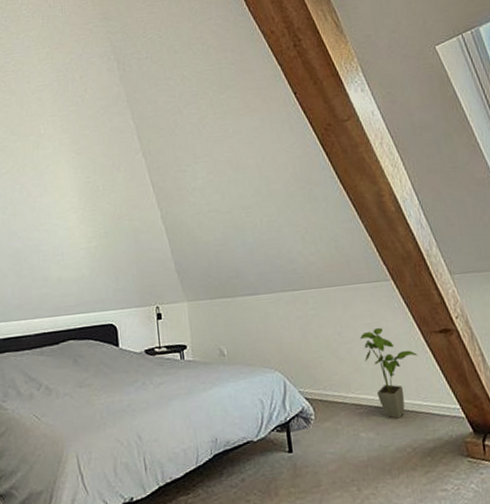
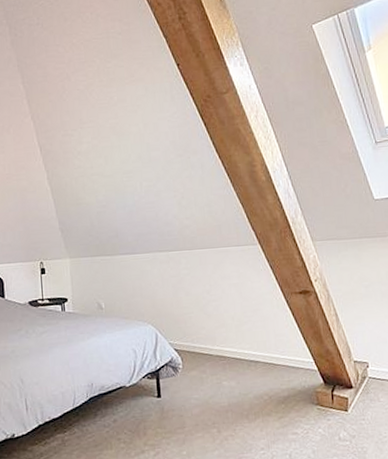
house plant: present [360,328,418,419] -> none [227,288,279,370]

